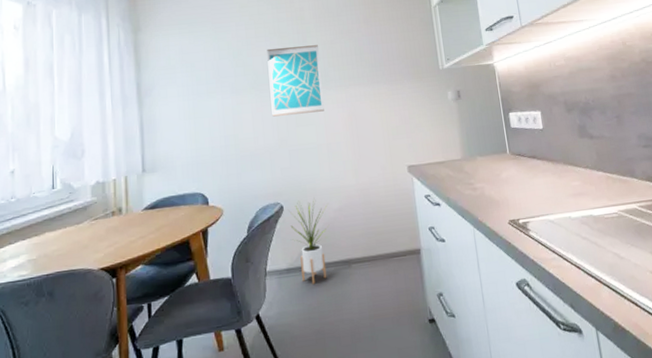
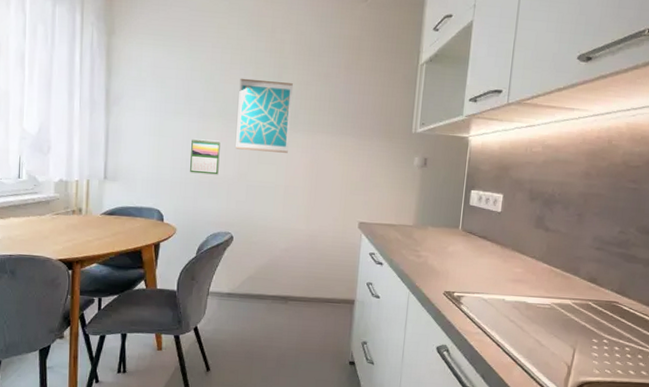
calendar: none [227,112,259,149] -> present [190,138,220,175]
house plant: present [289,198,329,284] -> none [237,235,274,311]

